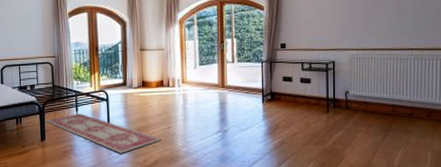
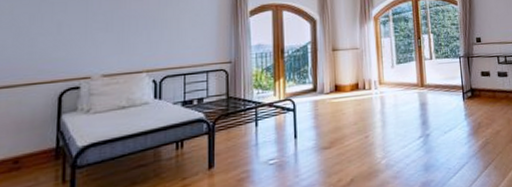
rug: present [46,113,162,153] -> none [216,129,358,175]

